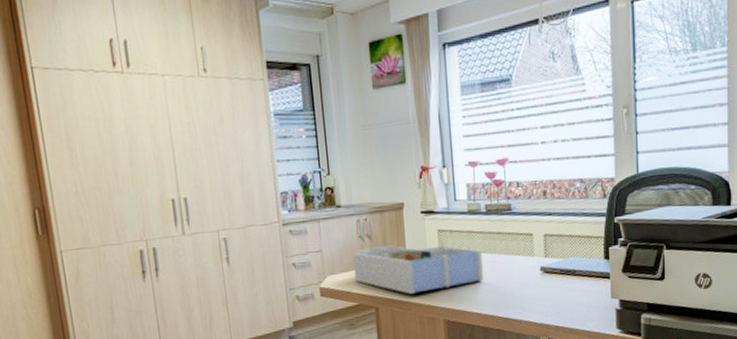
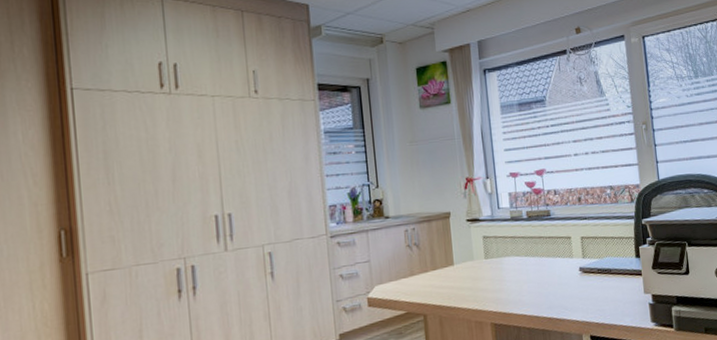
desk organizer: present [352,245,483,294] -> none [400,251,527,300]

